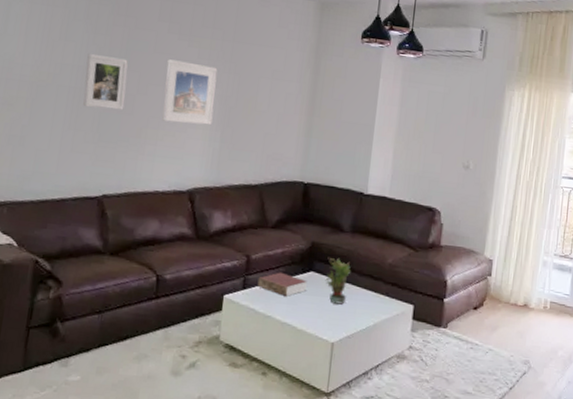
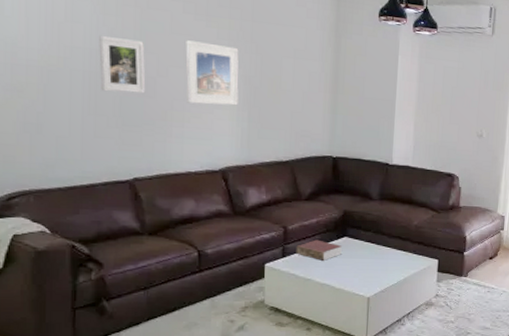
potted plant: present [325,258,351,305] -> none [358,223,381,264]

